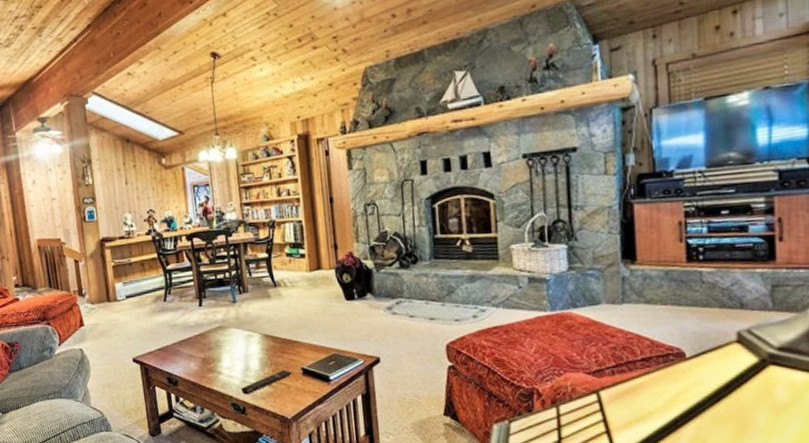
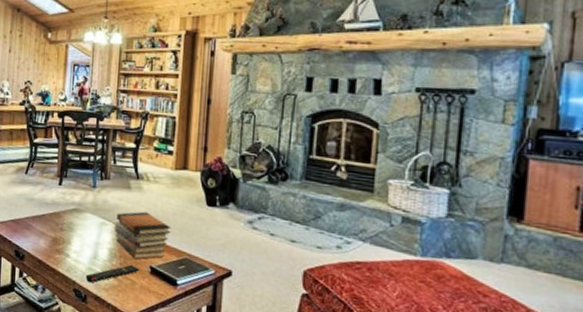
book stack: none [261,317,316,364] -> present [115,211,172,260]

